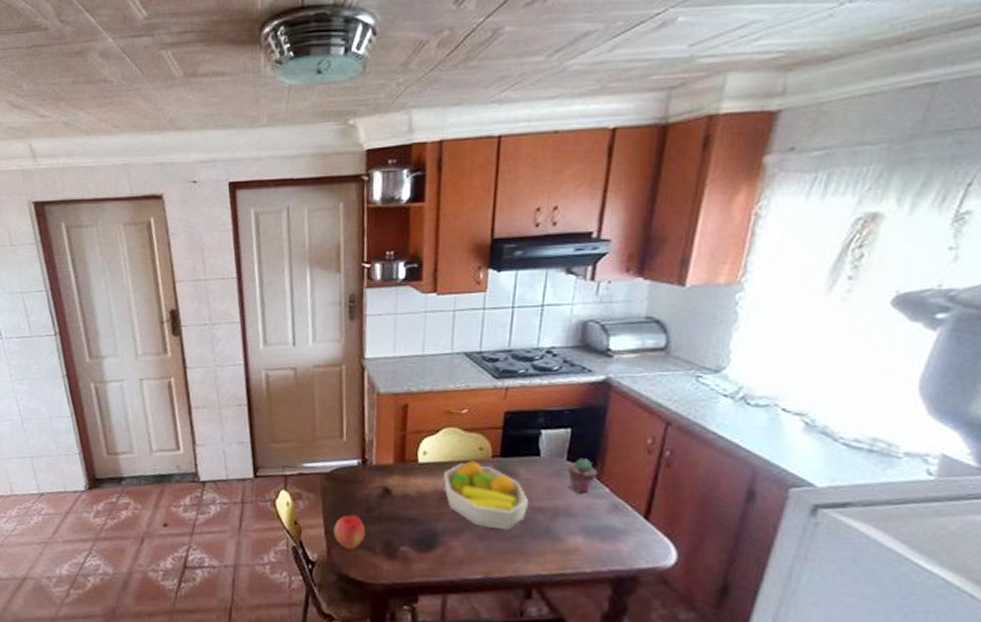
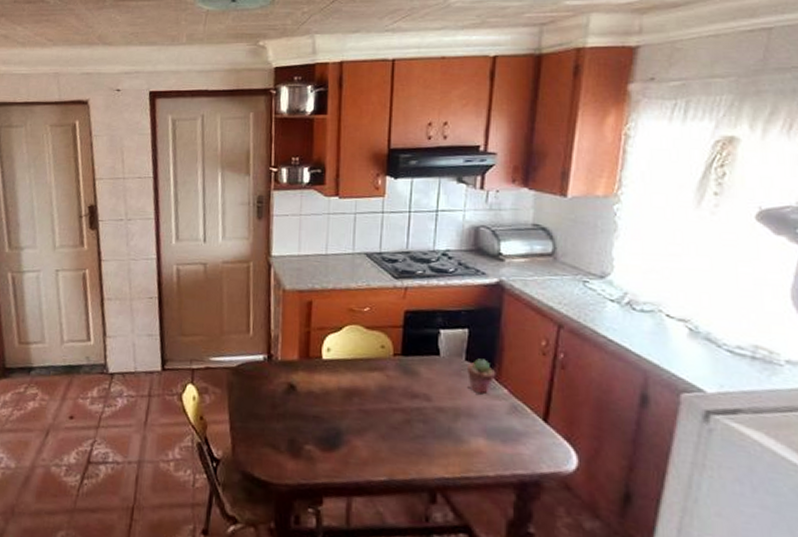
apple: present [333,515,366,550] -> none [238,411,271,447]
fruit bowl: present [443,461,529,531] -> none [347,359,431,431]

